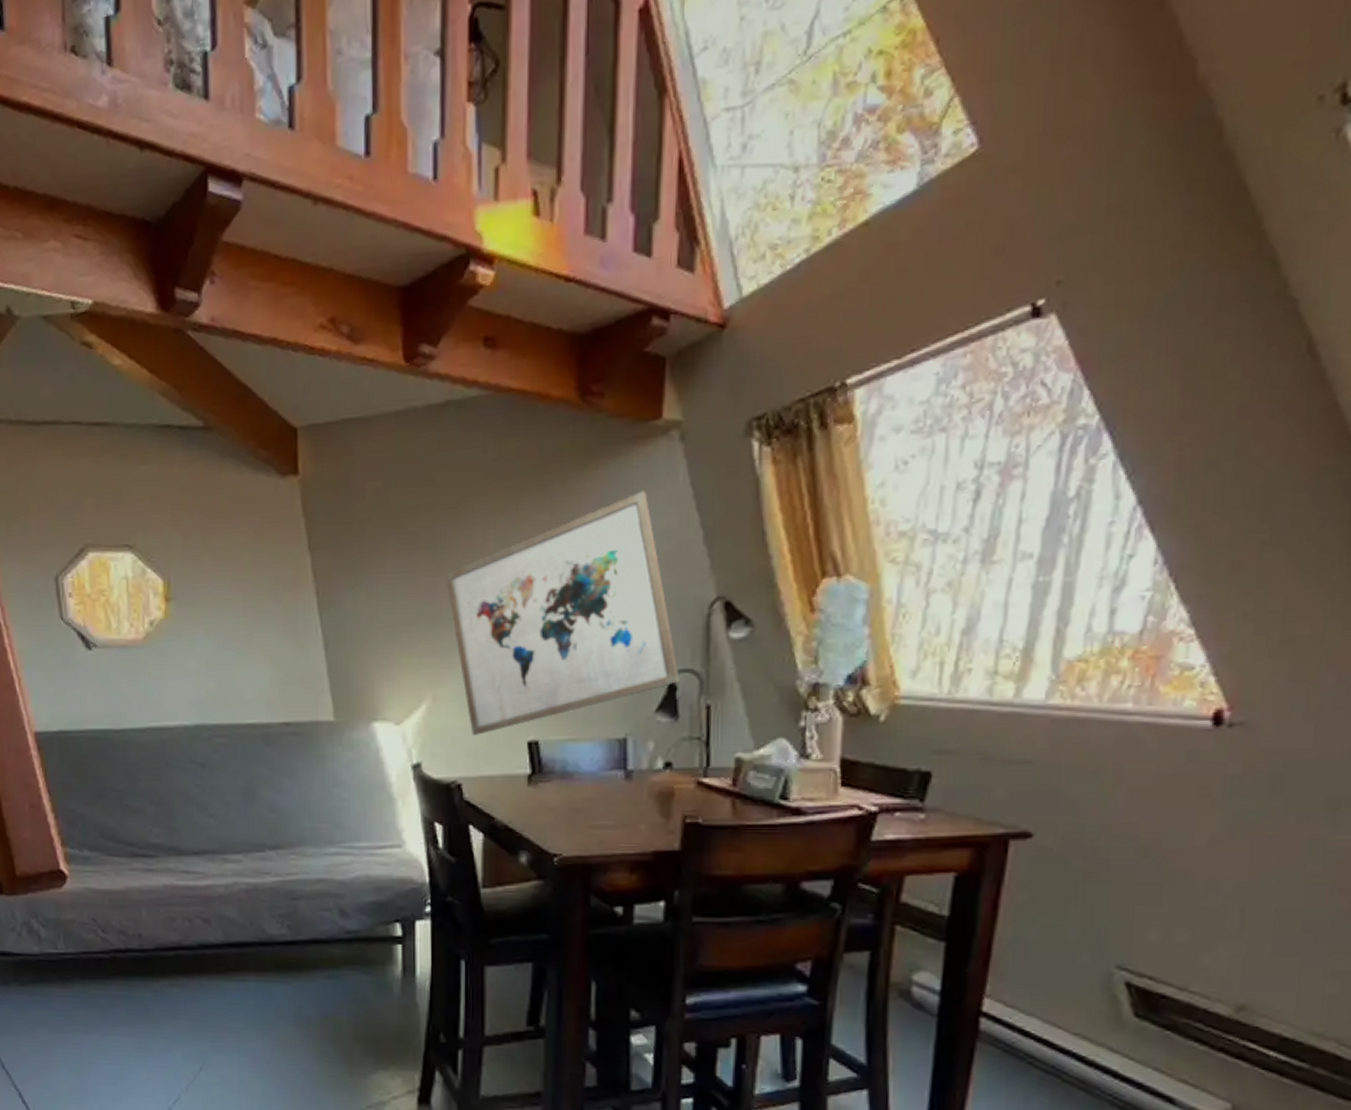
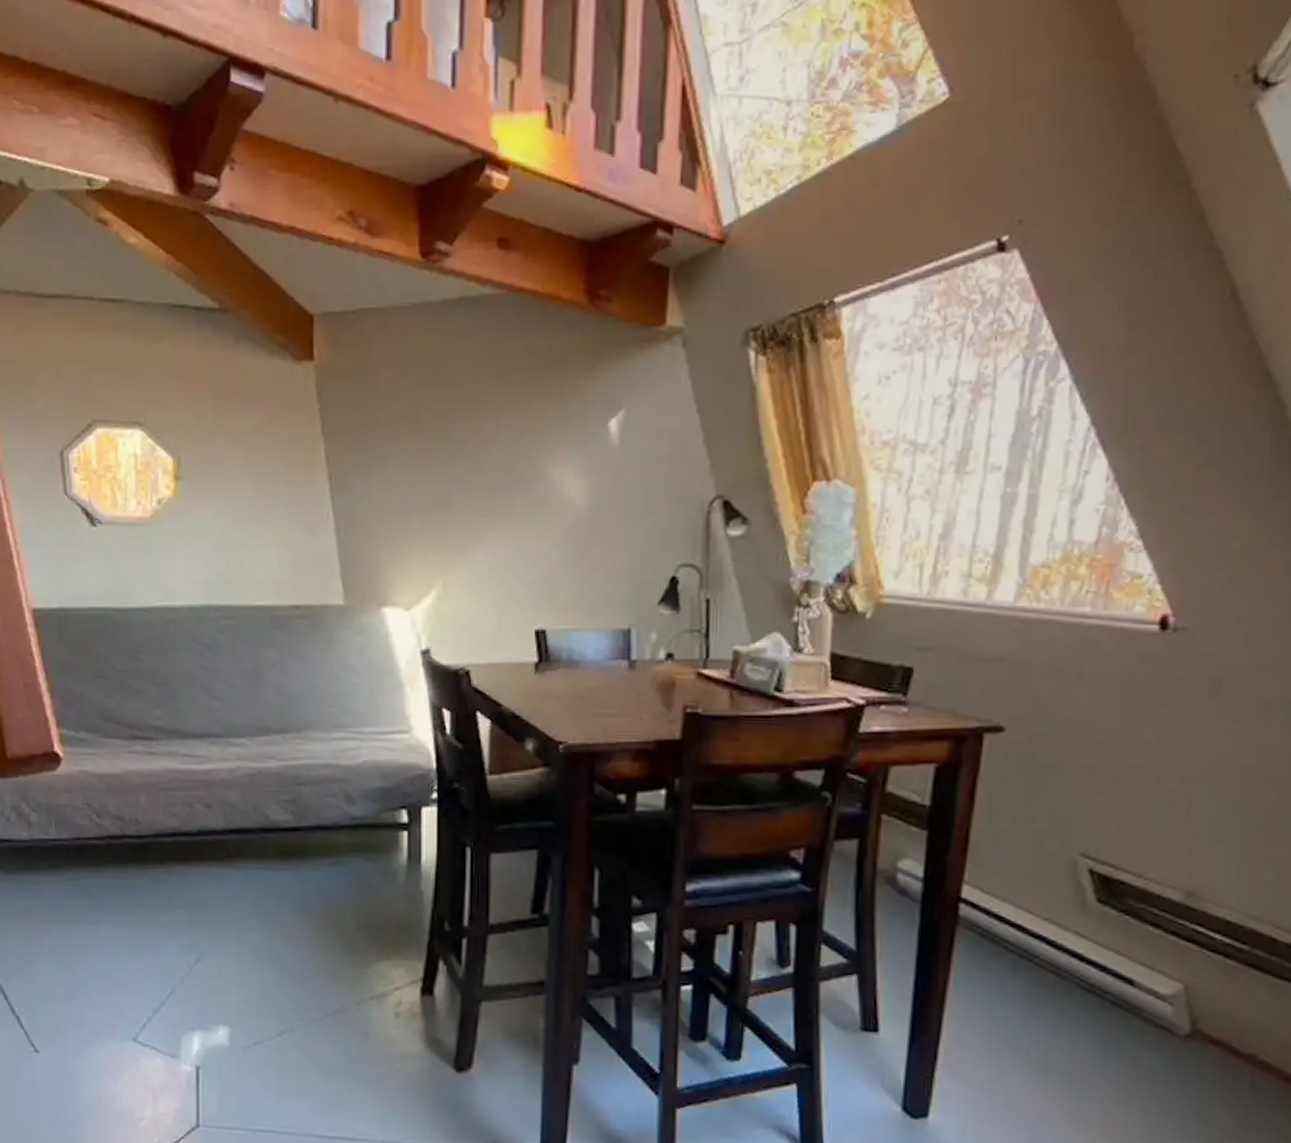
wall art: present [446,490,680,735] -> none [457,392,681,622]

